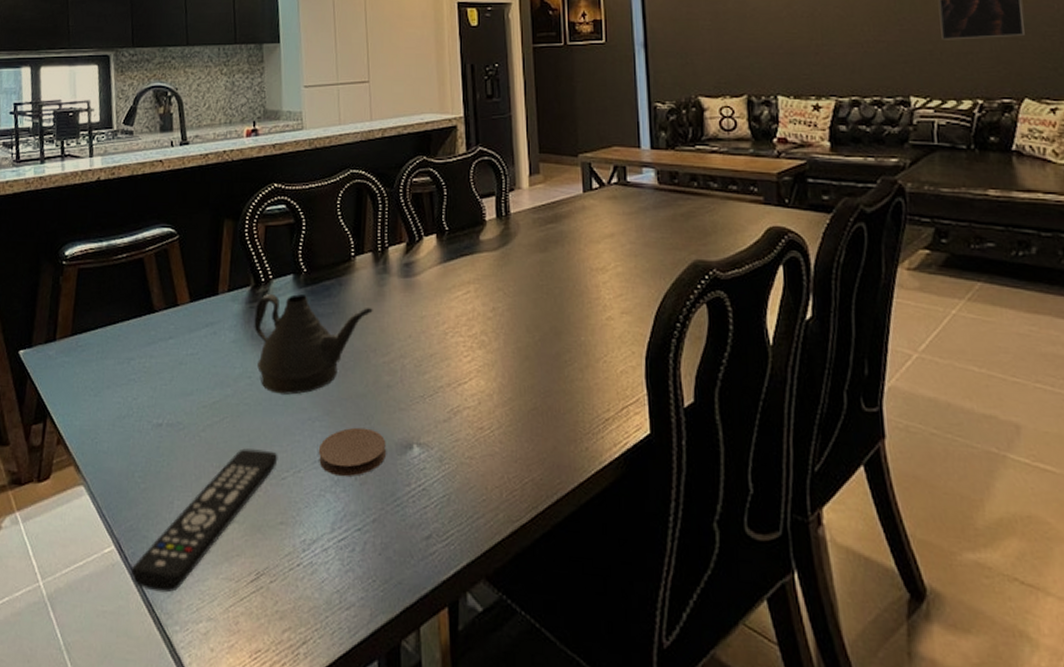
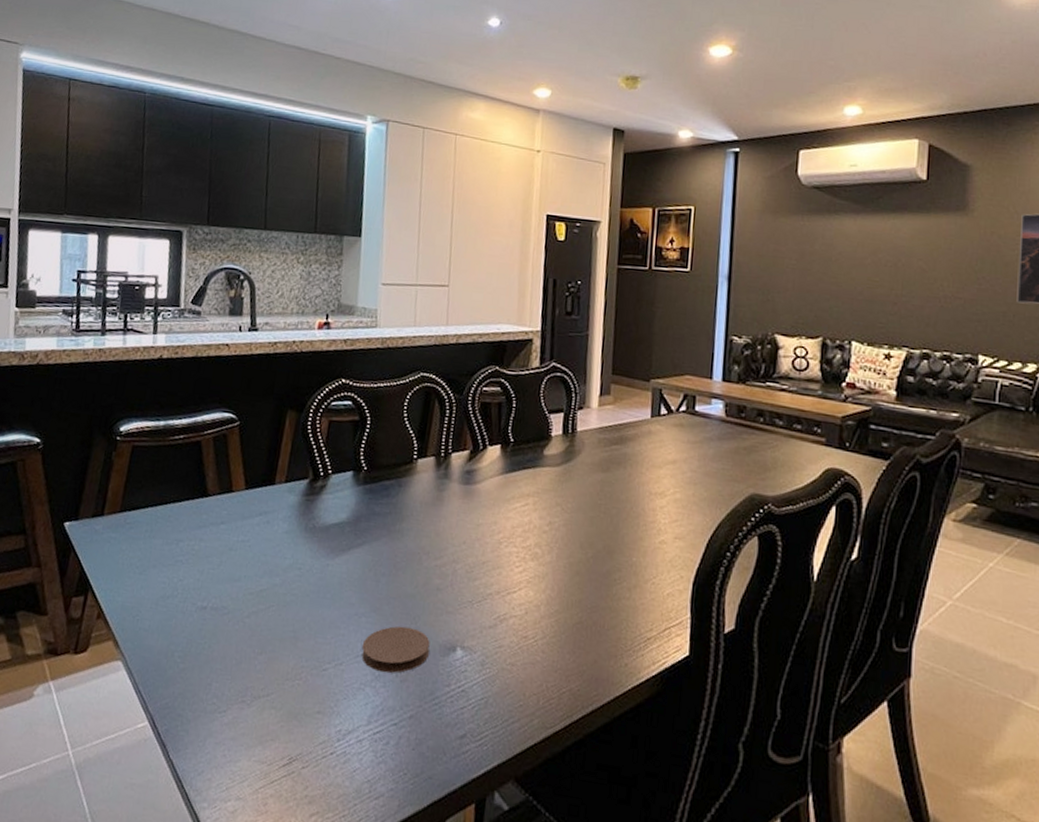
remote control: present [130,448,278,593] -> none [162,637,322,771]
teapot: present [254,293,373,395] -> none [308,488,430,589]

